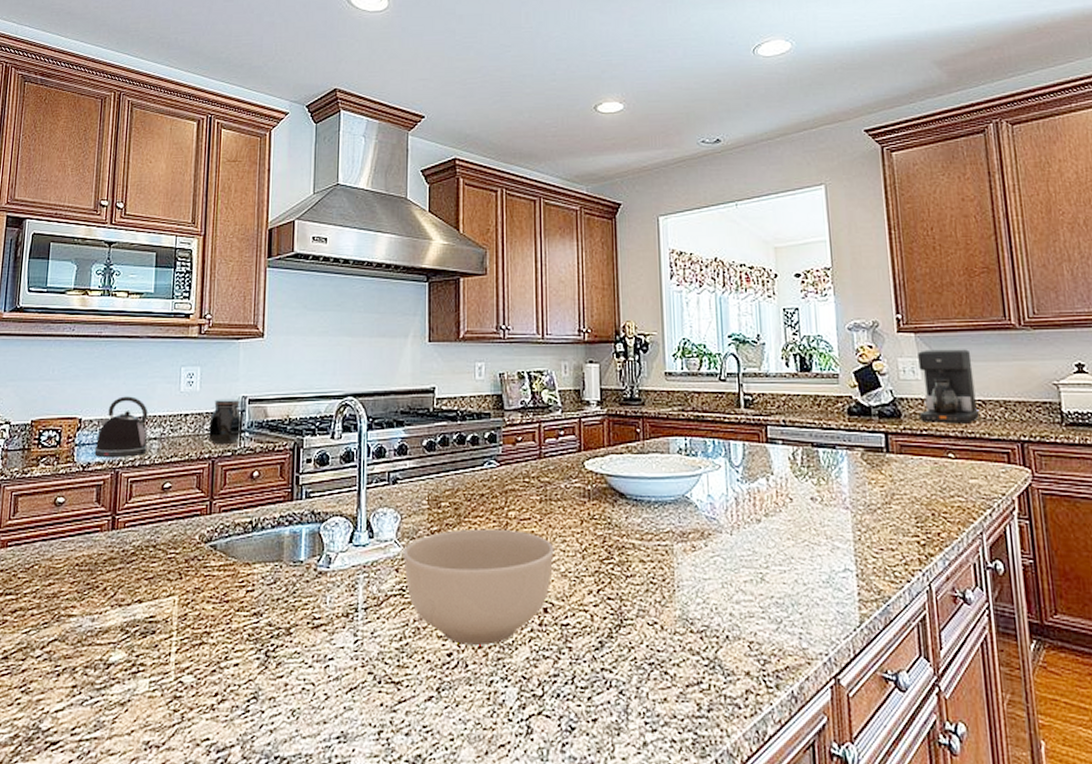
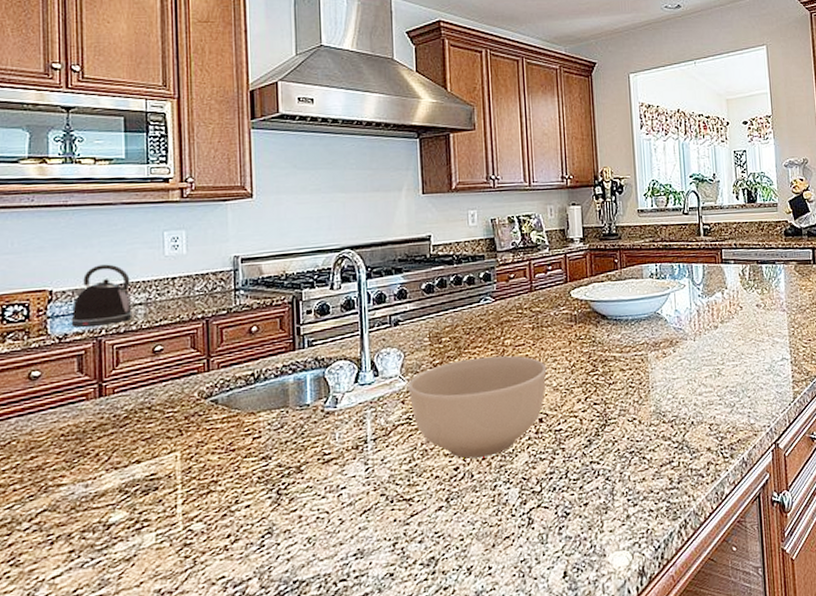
jar: present [208,399,242,445] -> none [200,259,236,305]

